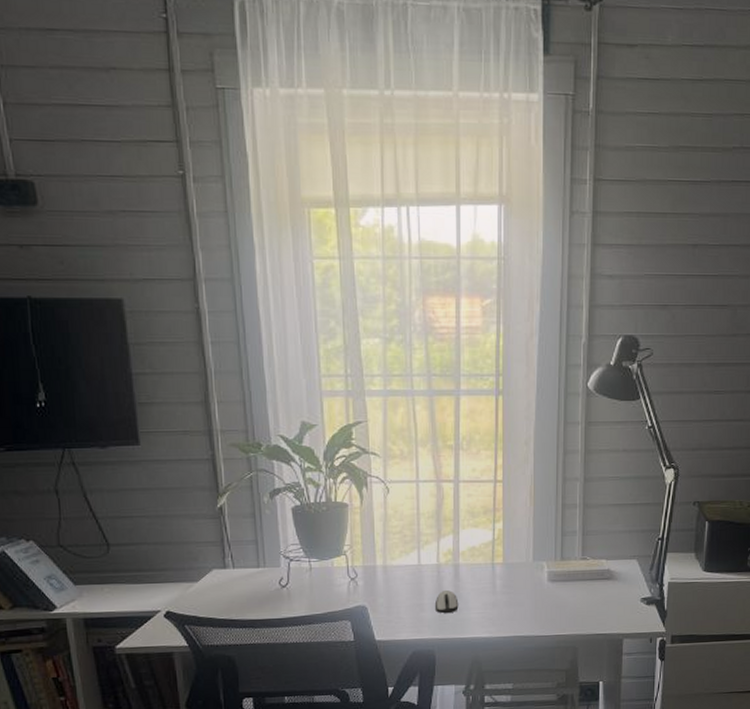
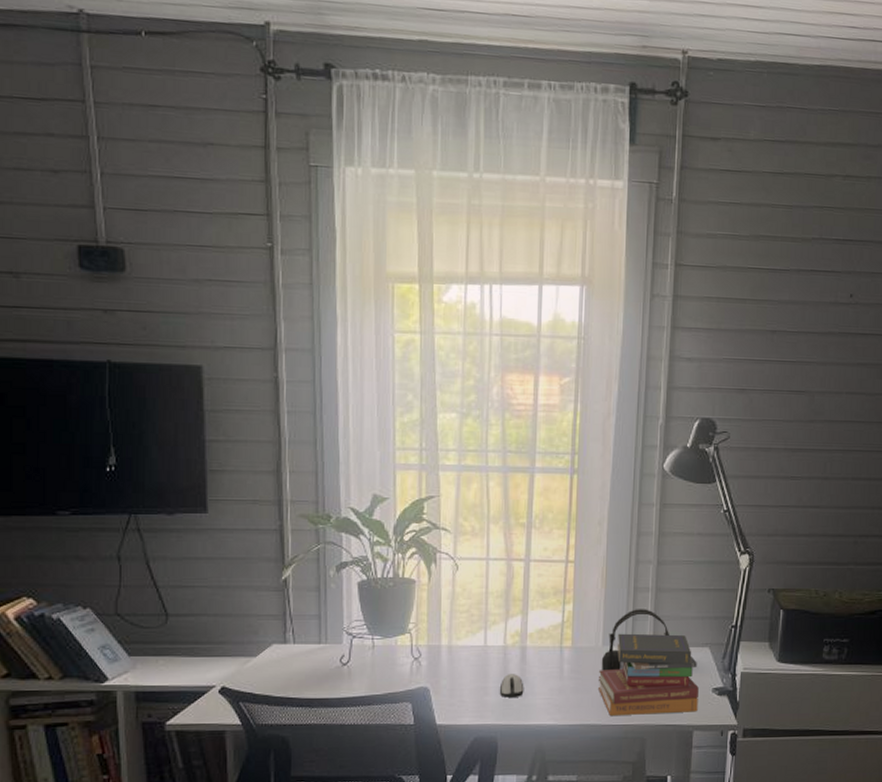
books: none [531,548,628,627] -> present [599,633,699,715]
headphones: none [532,524,598,585] -> present [601,609,669,671]

